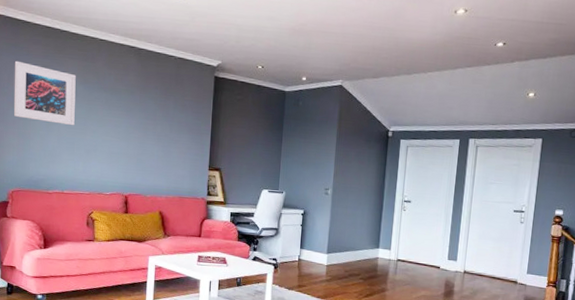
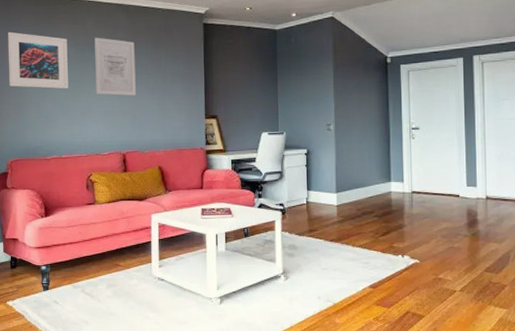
wall art: none [102,77,144,140] -> present [95,37,136,96]

